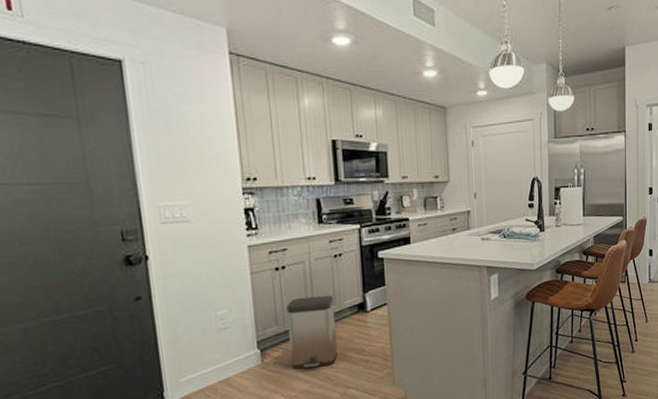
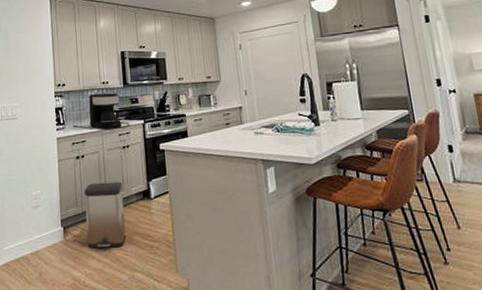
coffee maker: none [268,191,343,237] -> present [72,93,130,131]

